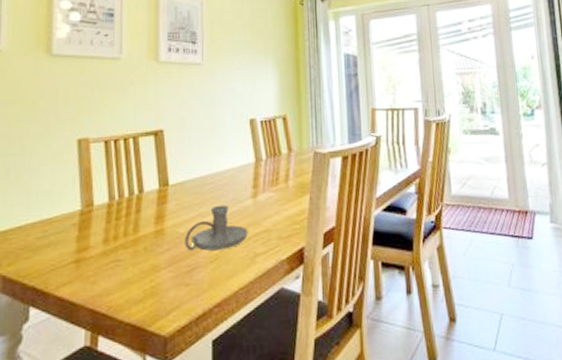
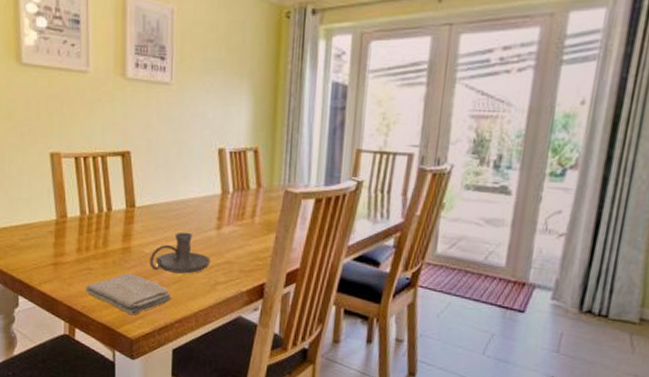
washcloth: none [111,258,210,308] -> present [85,272,173,316]

